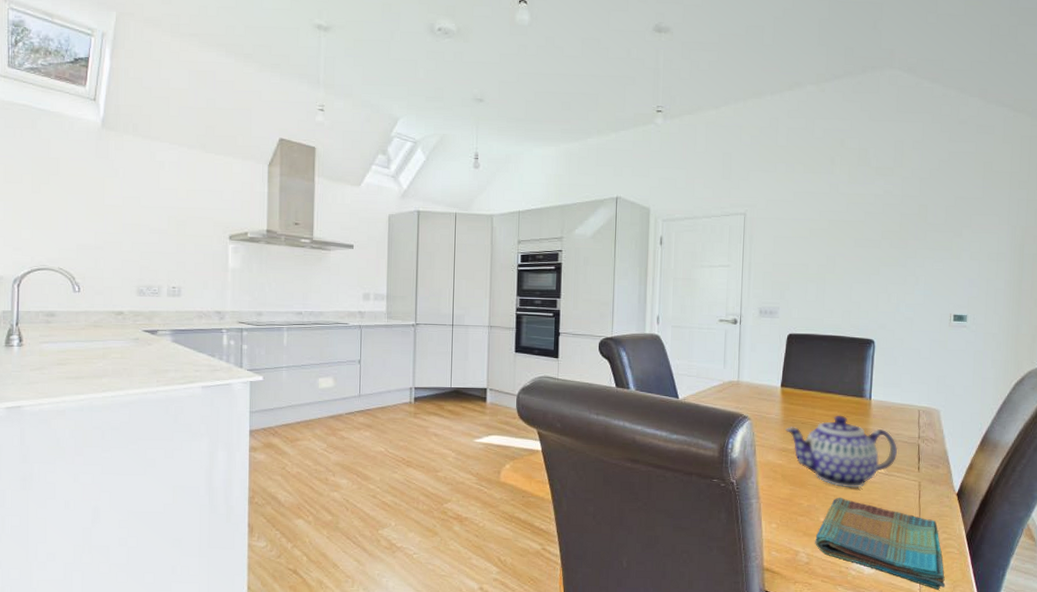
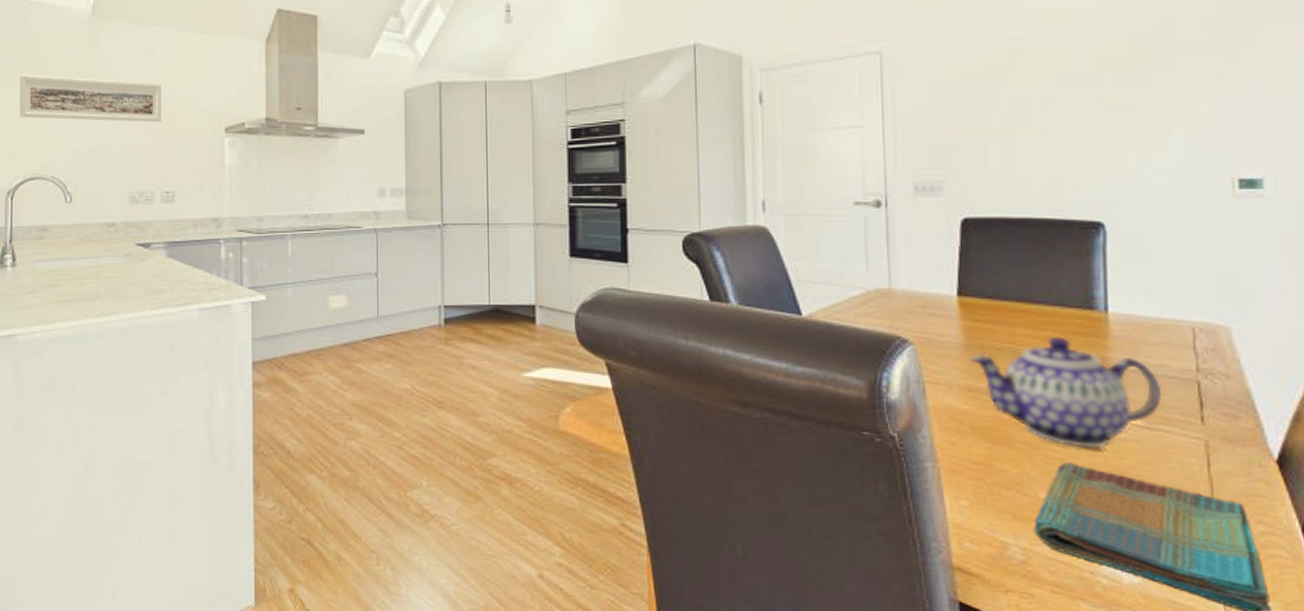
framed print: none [27,175,169,227] -> present [20,74,161,123]

